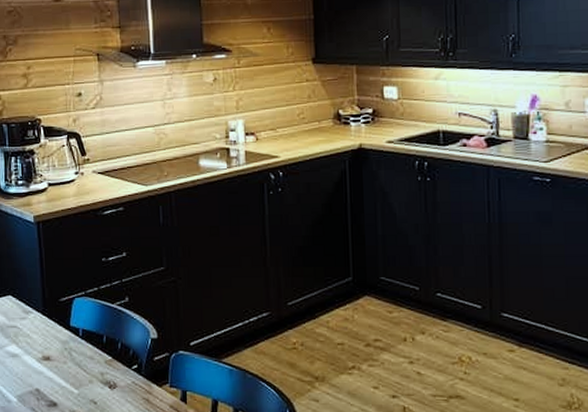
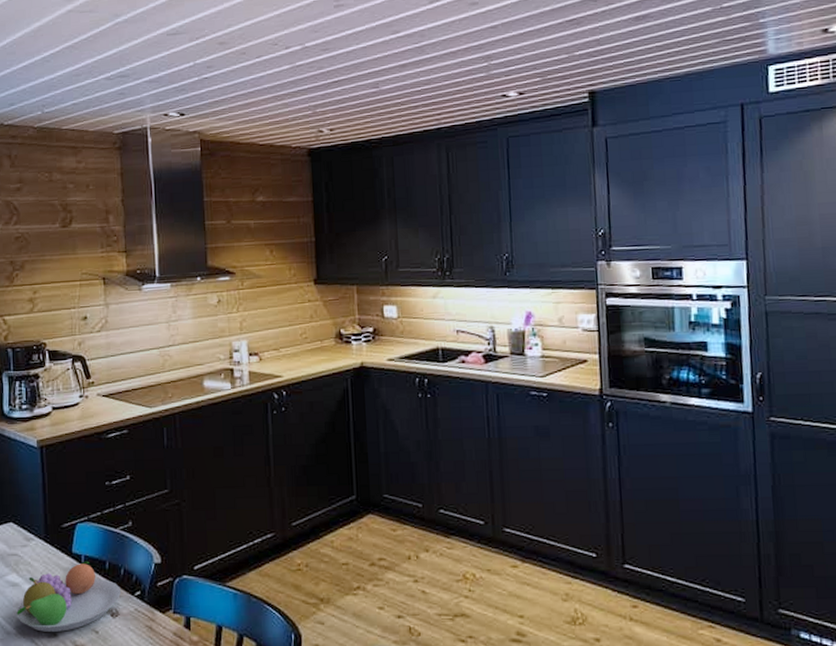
fruit bowl: none [17,334,119,401] -> present [16,561,122,632]

